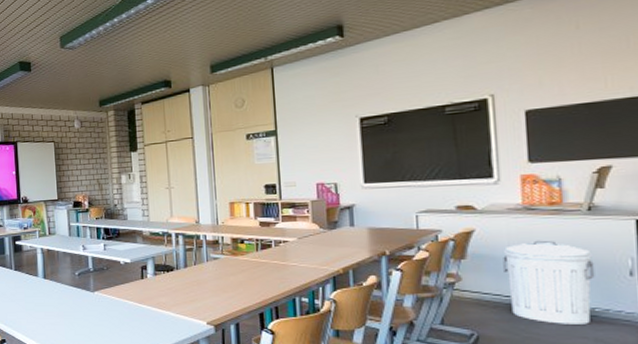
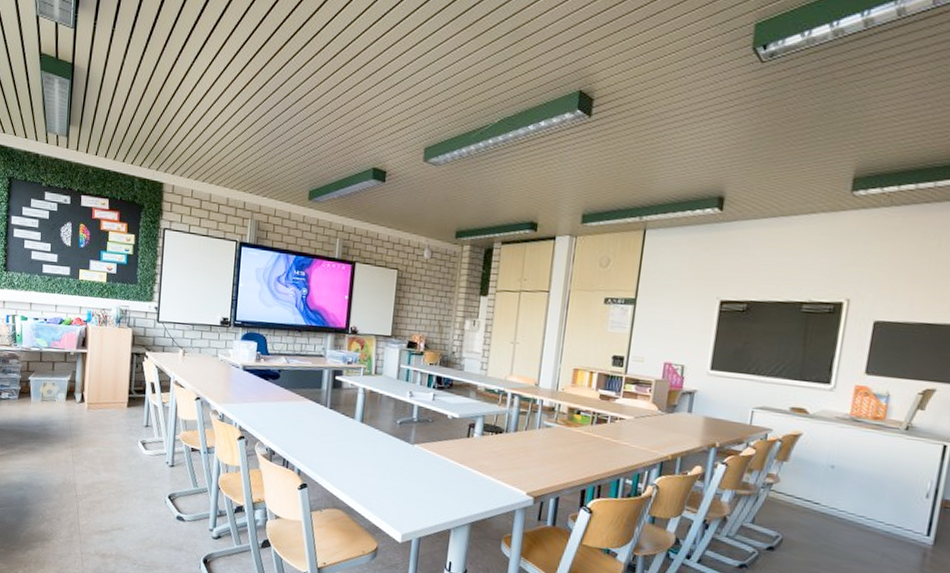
trash can: present [503,240,595,324] -> none [817,452,899,539]

